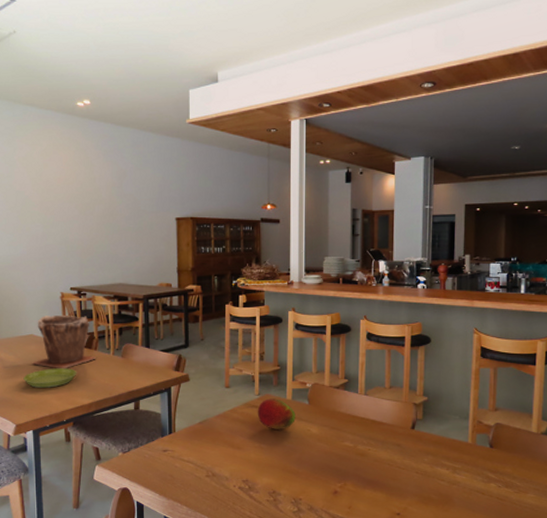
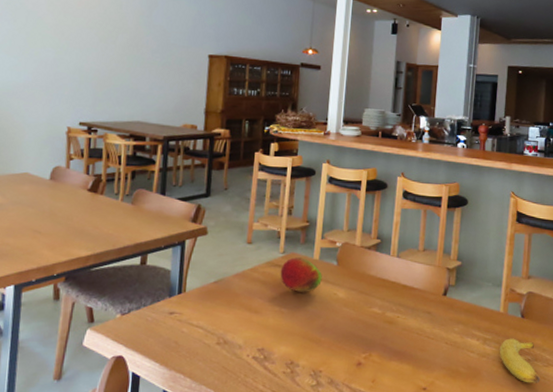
saucer: present [23,368,77,388] -> none [9,213,77,236]
plant pot: present [32,314,96,369] -> none [23,152,101,215]
banana: none [469,467,512,509] -> present [499,338,541,383]

